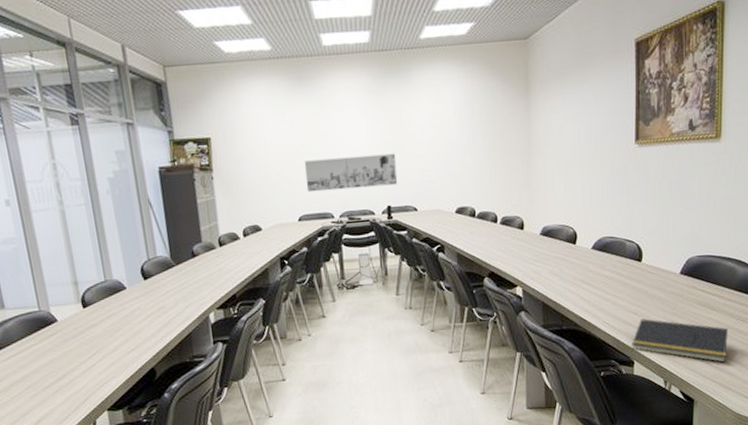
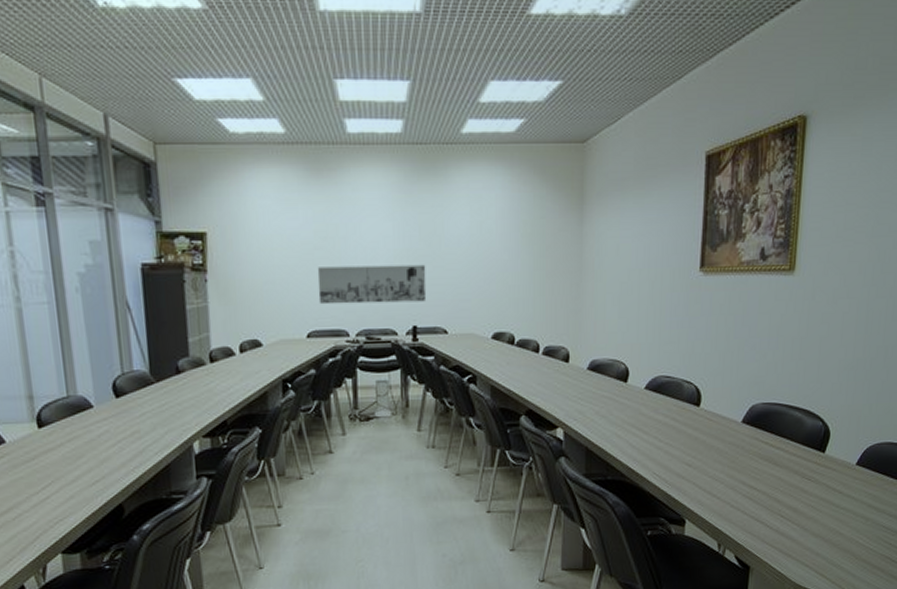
notepad: present [632,318,728,363] -> none [684,472,791,526]

